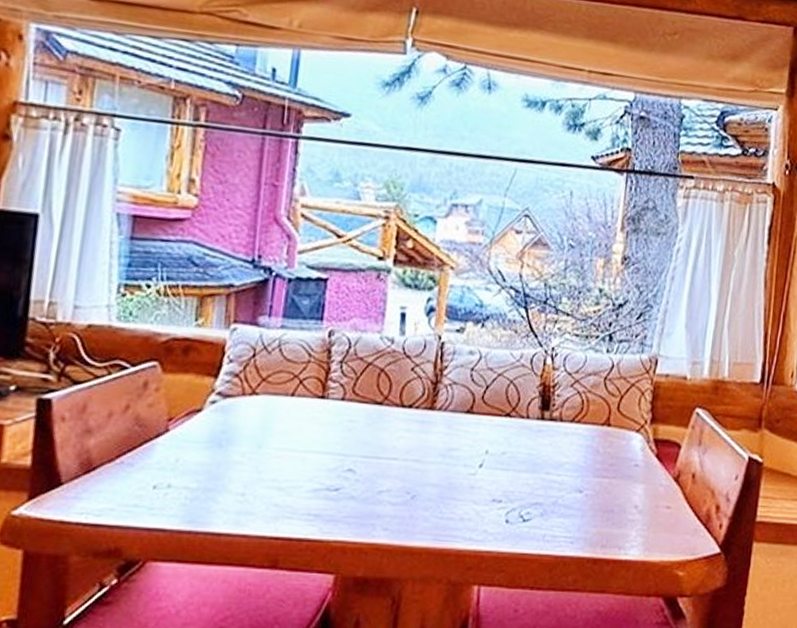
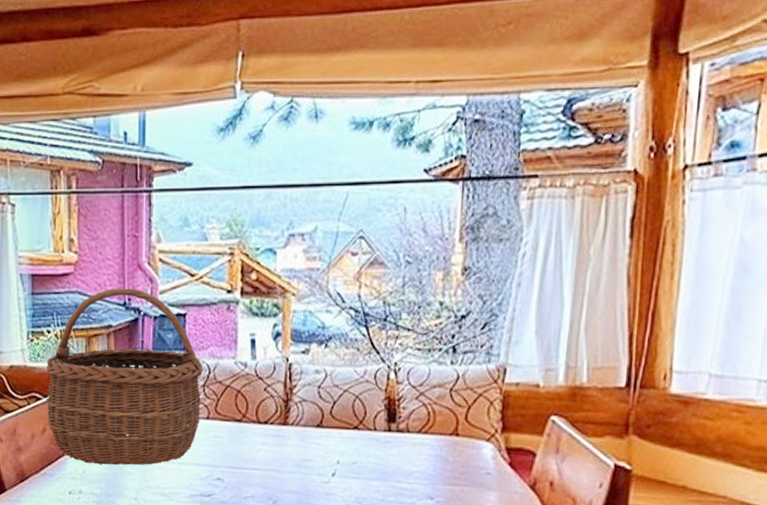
wicker basket: none [133,241,342,453] -> present [45,288,203,465]

